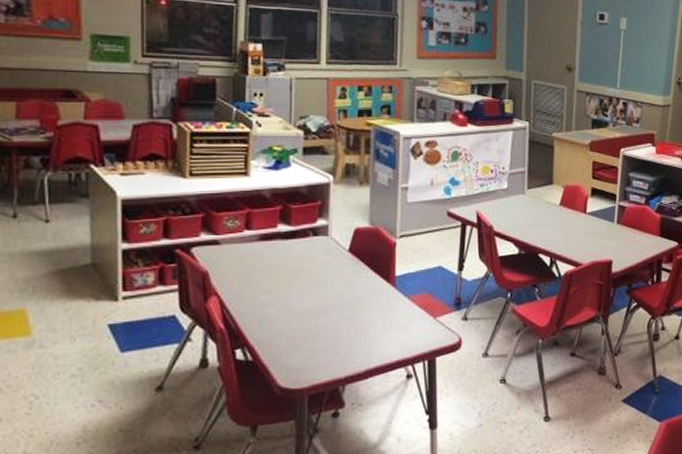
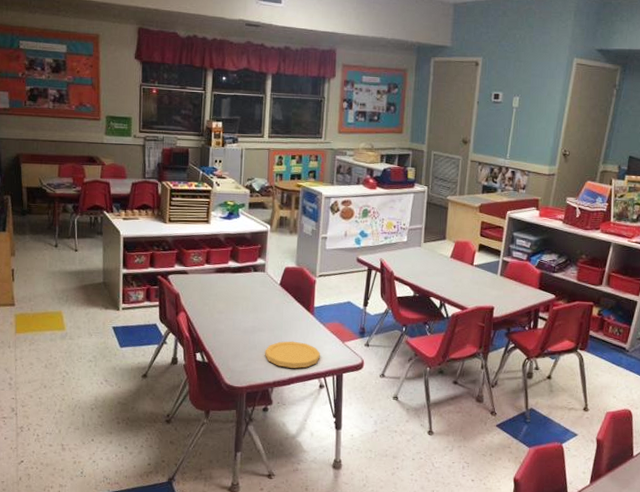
plate: none [332,322,406,357] -> present [265,341,320,368]

